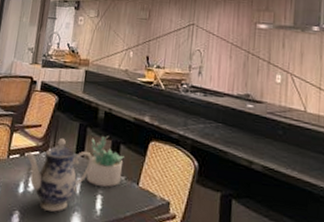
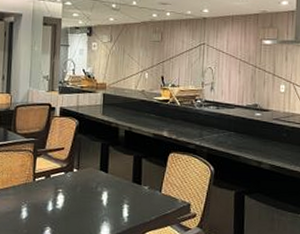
teapot: present [24,137,93,212] -> none [50,157,117,224]
succulent plant: present [87,135,124,187] -> none [113,152,146,197]

